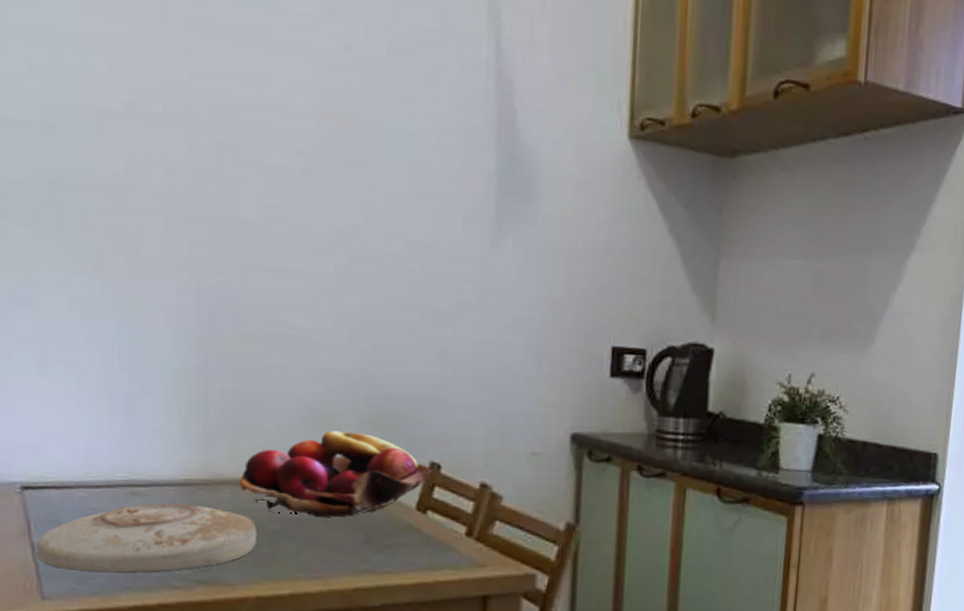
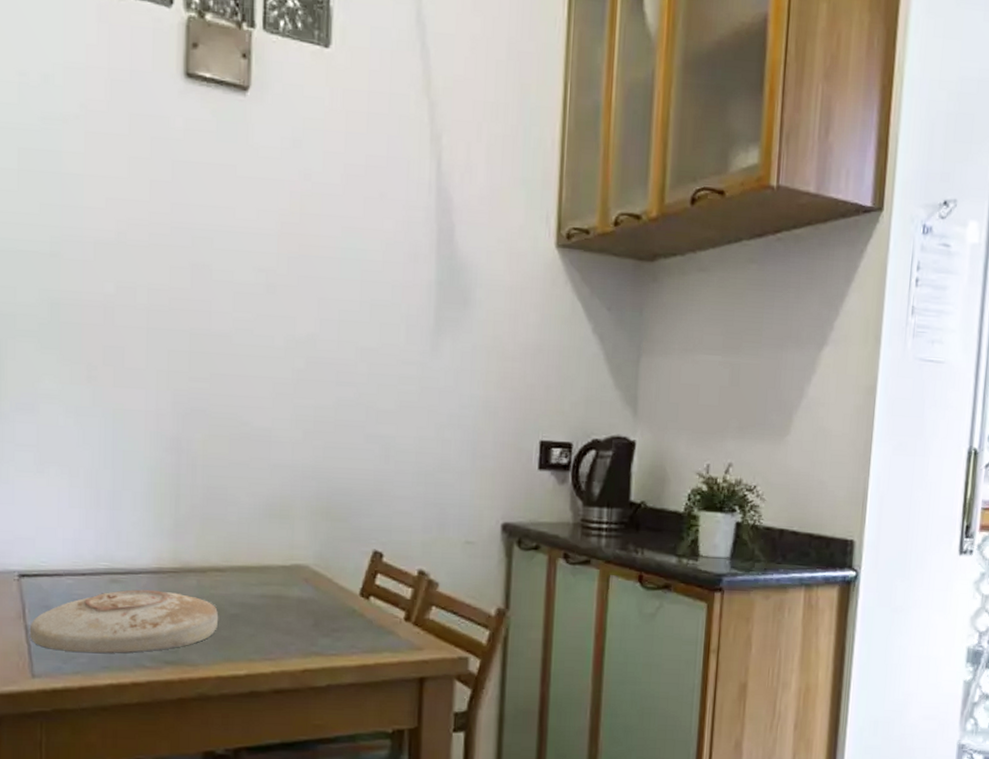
fruit basket: present [240,430,431,517] -> none [205,522,374,603]

